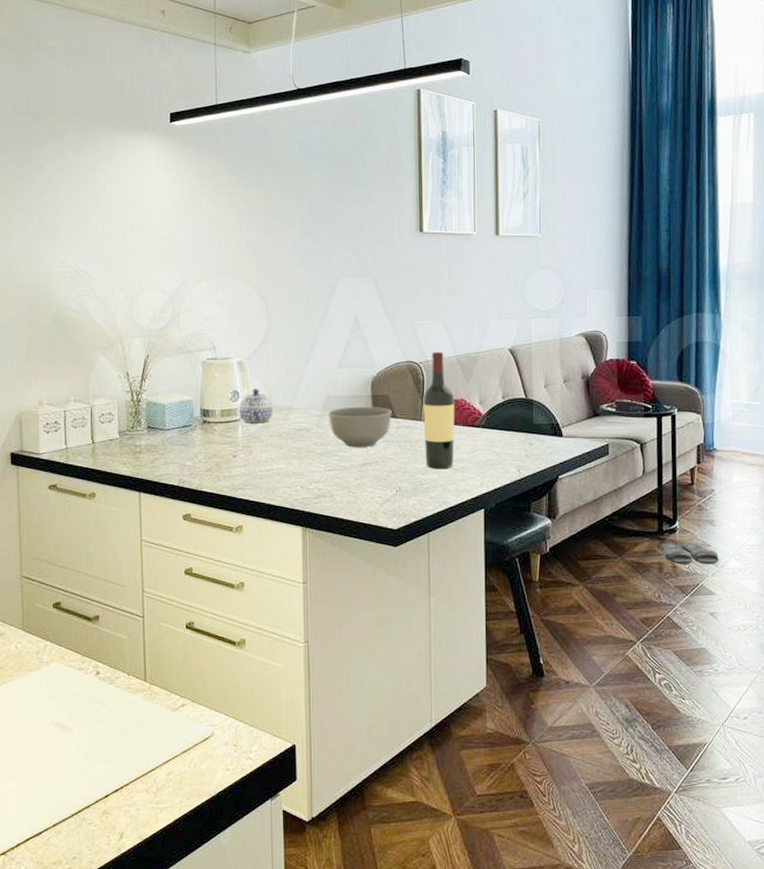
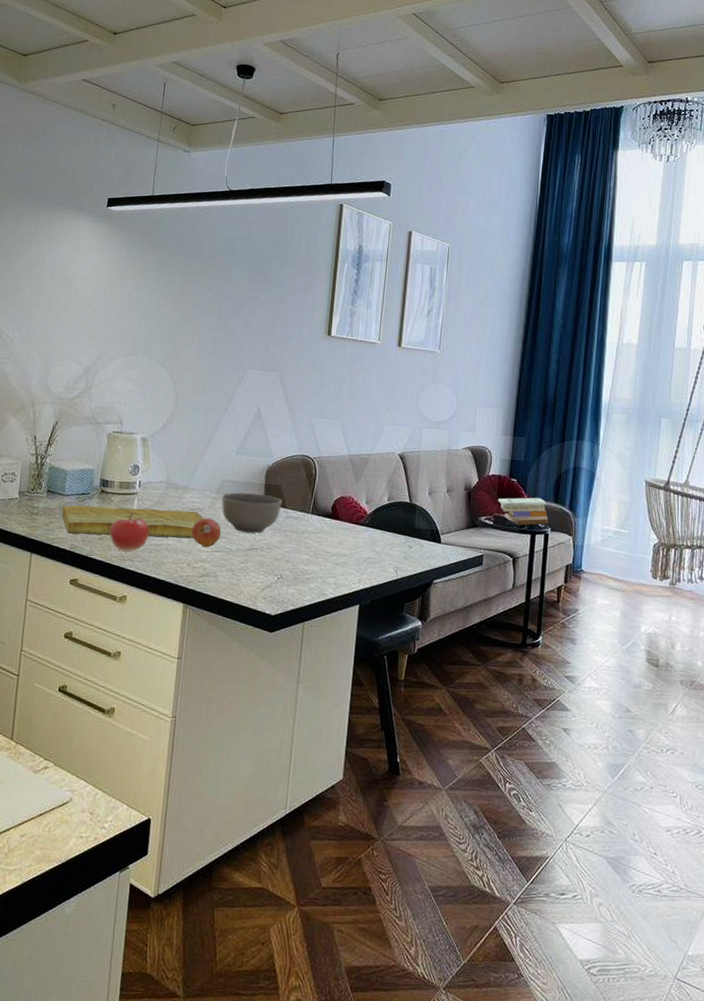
cutting board: none [165,431,312,467] -> present [61,505,203,538]
fruit: none [217,440,258,481] -> present [109,512,150,552]
teapot: present [238,388,274,424] -> none [136,465,171,499]
fruit: none [301,437,332,468] -> present [191,518,221,548]
wine bottle: present [423,351,455,469] -> none [308,448,343,562]
books: none [618,377,675,410] -> present [497,497,549,526]
slippers: present [661,543,719,565] -> none [523,656,577,681]

